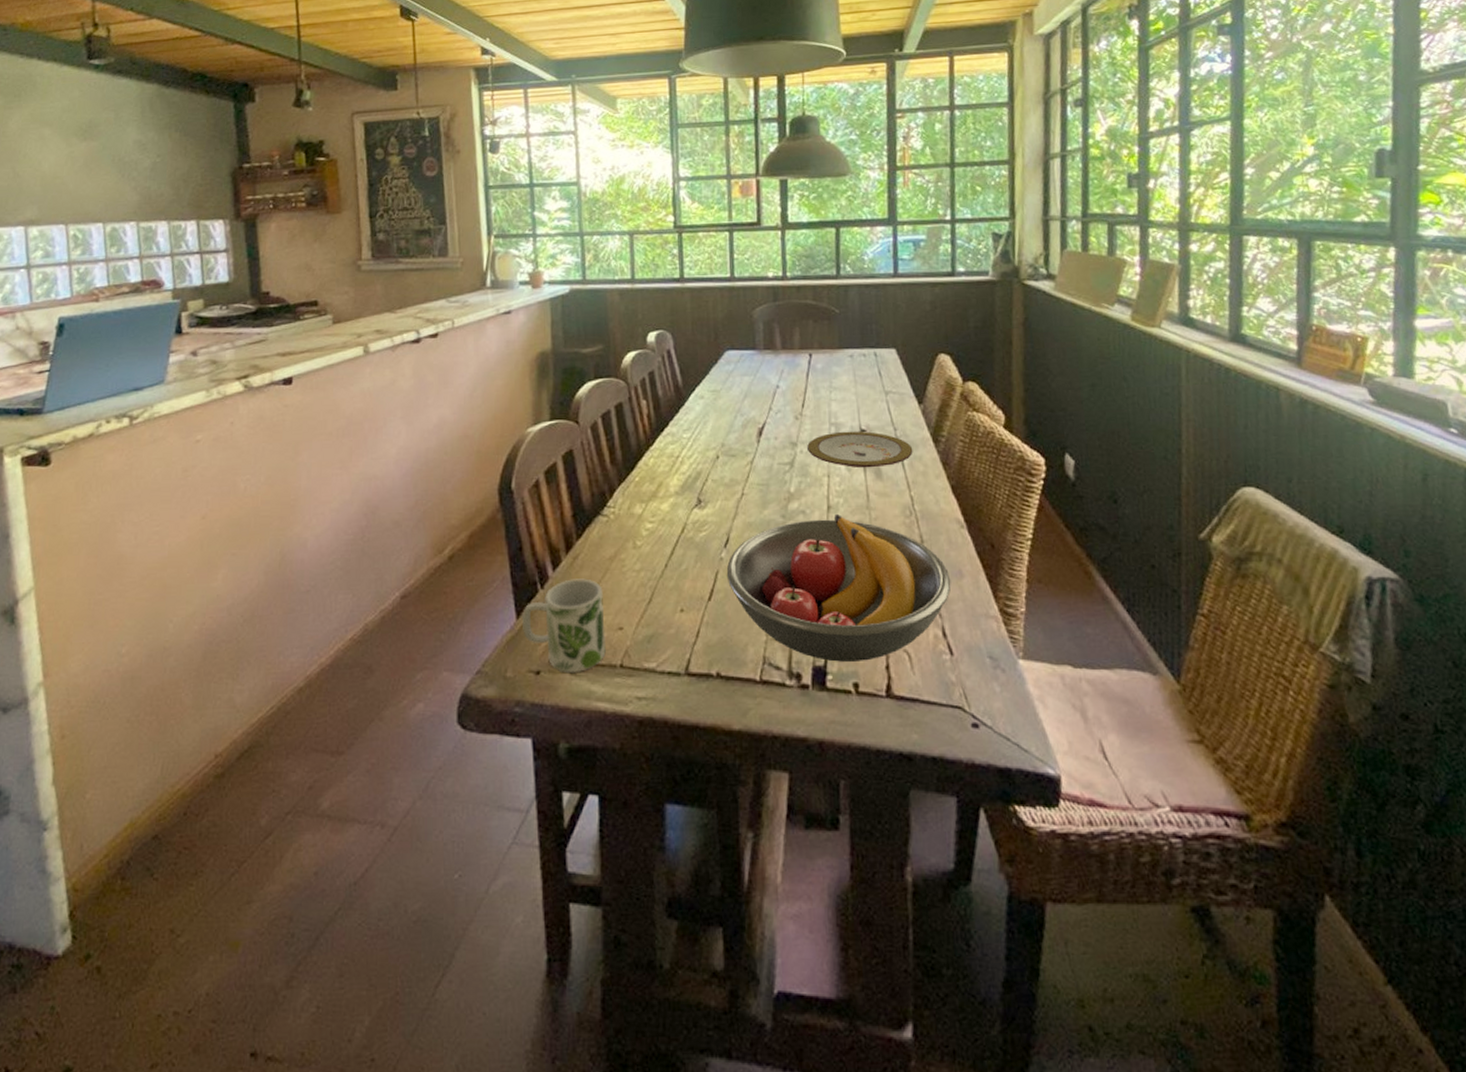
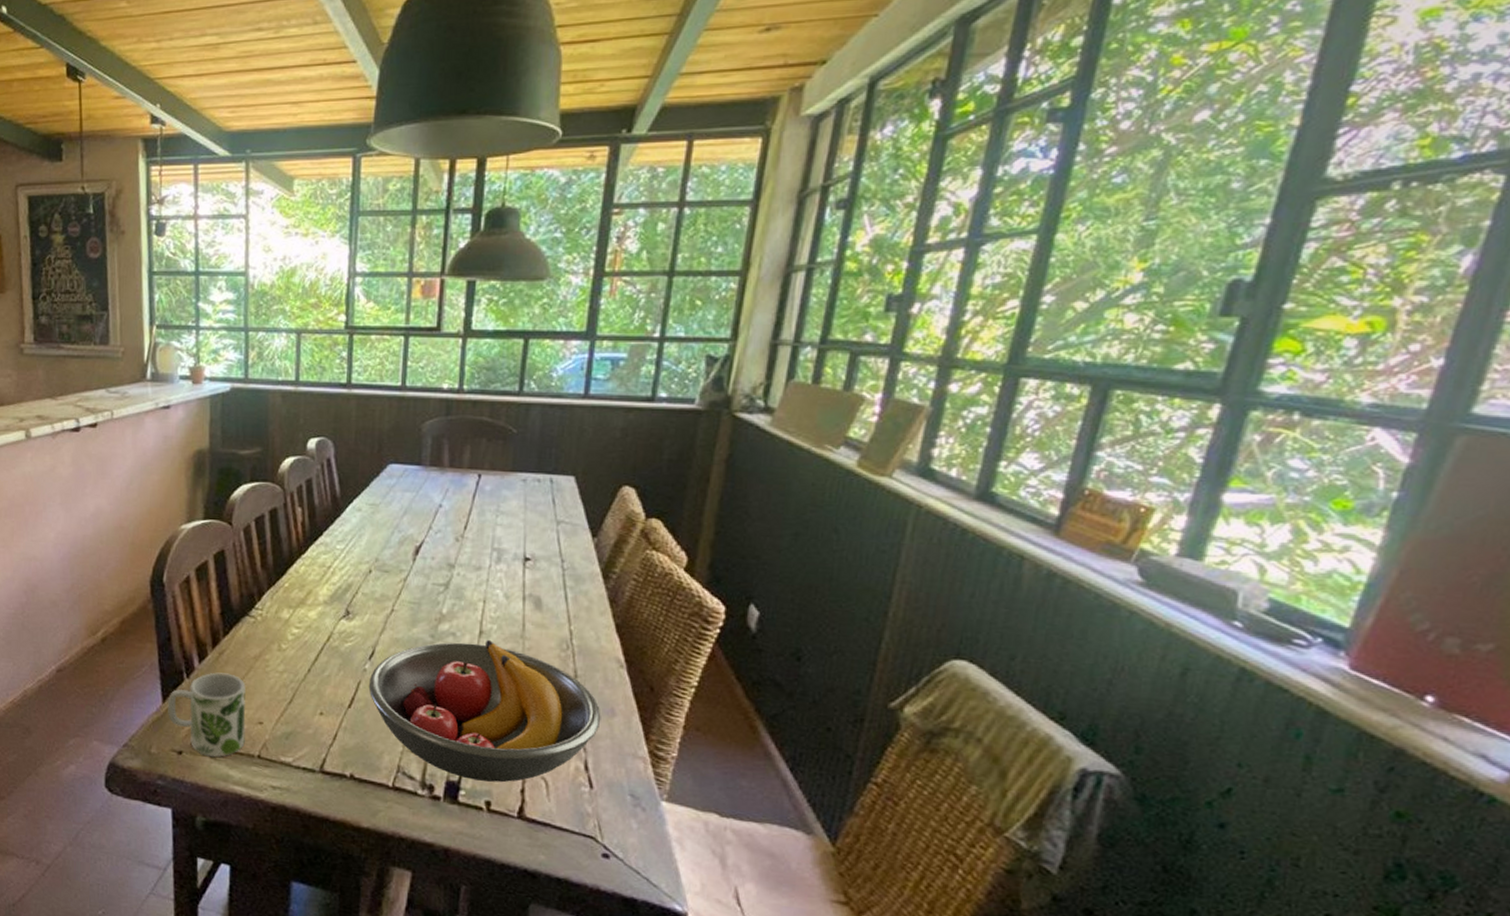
plate: present [807,431,913,468] -> none [465,557,579,598]

